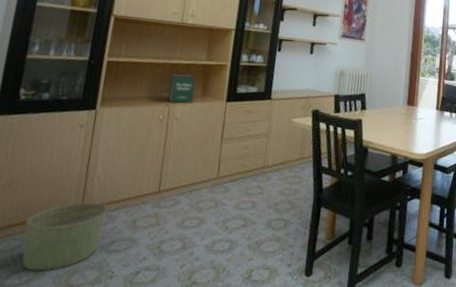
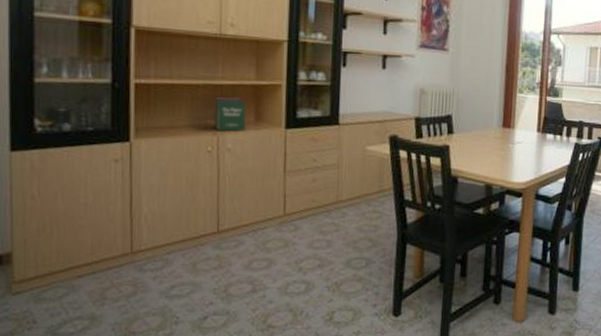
basket: present [22,201,108,271] -> none [69,244,162,319]

